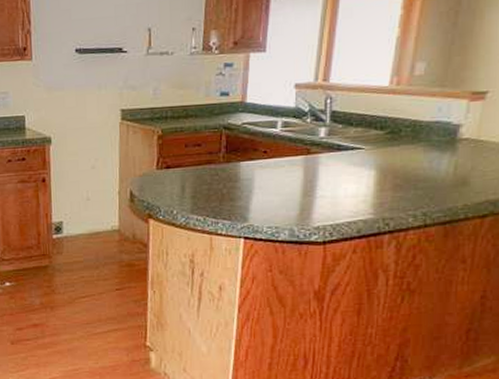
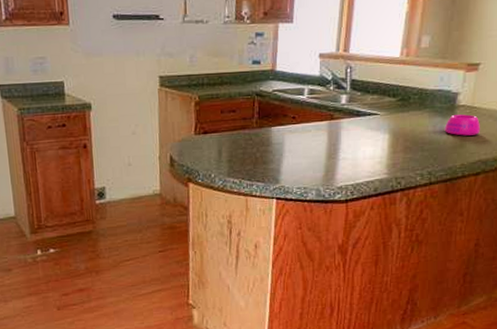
bowl: none [442,148,489,173] -> present [444,114,481,136]

